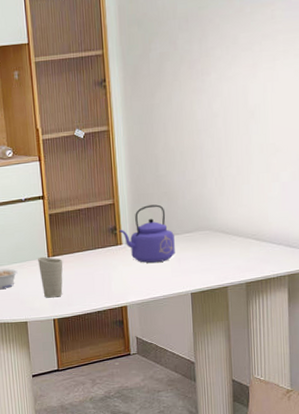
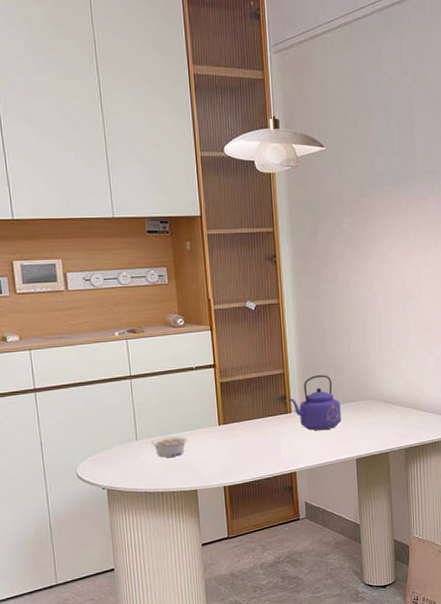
cup: present [38,256,63,298] -> none [209,424,234,466]

